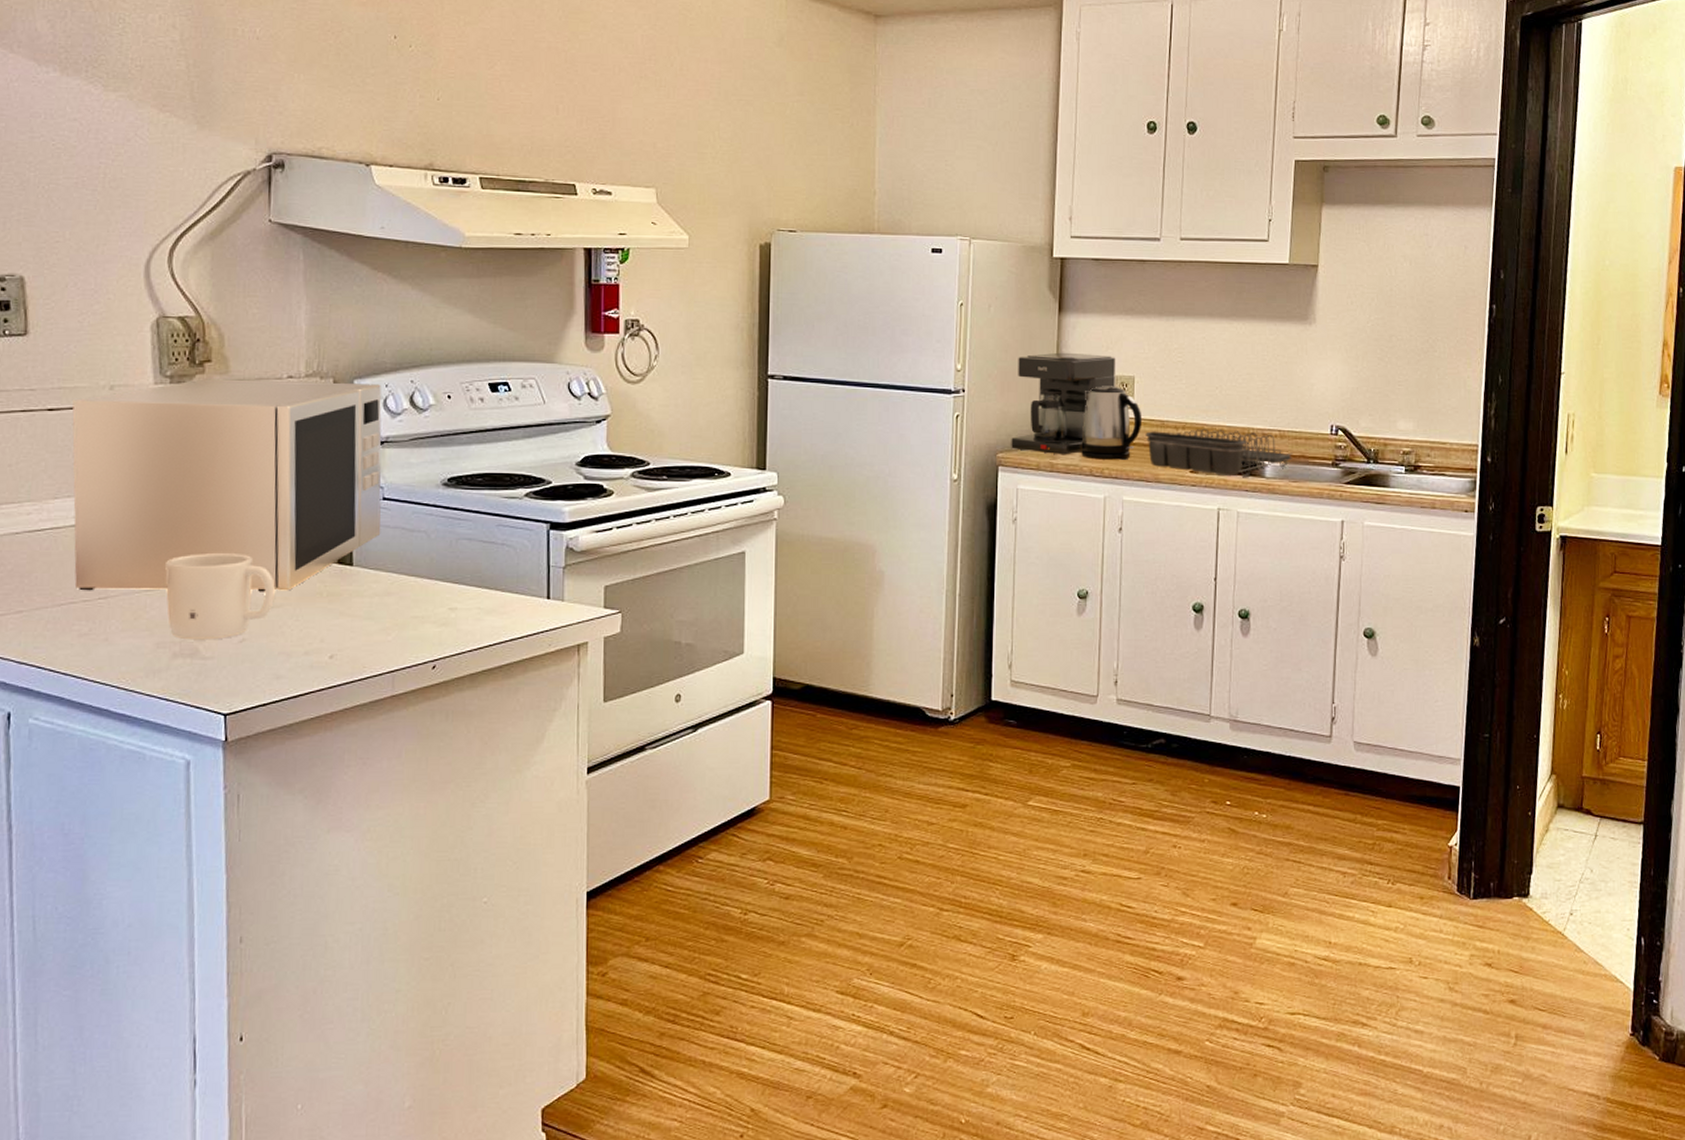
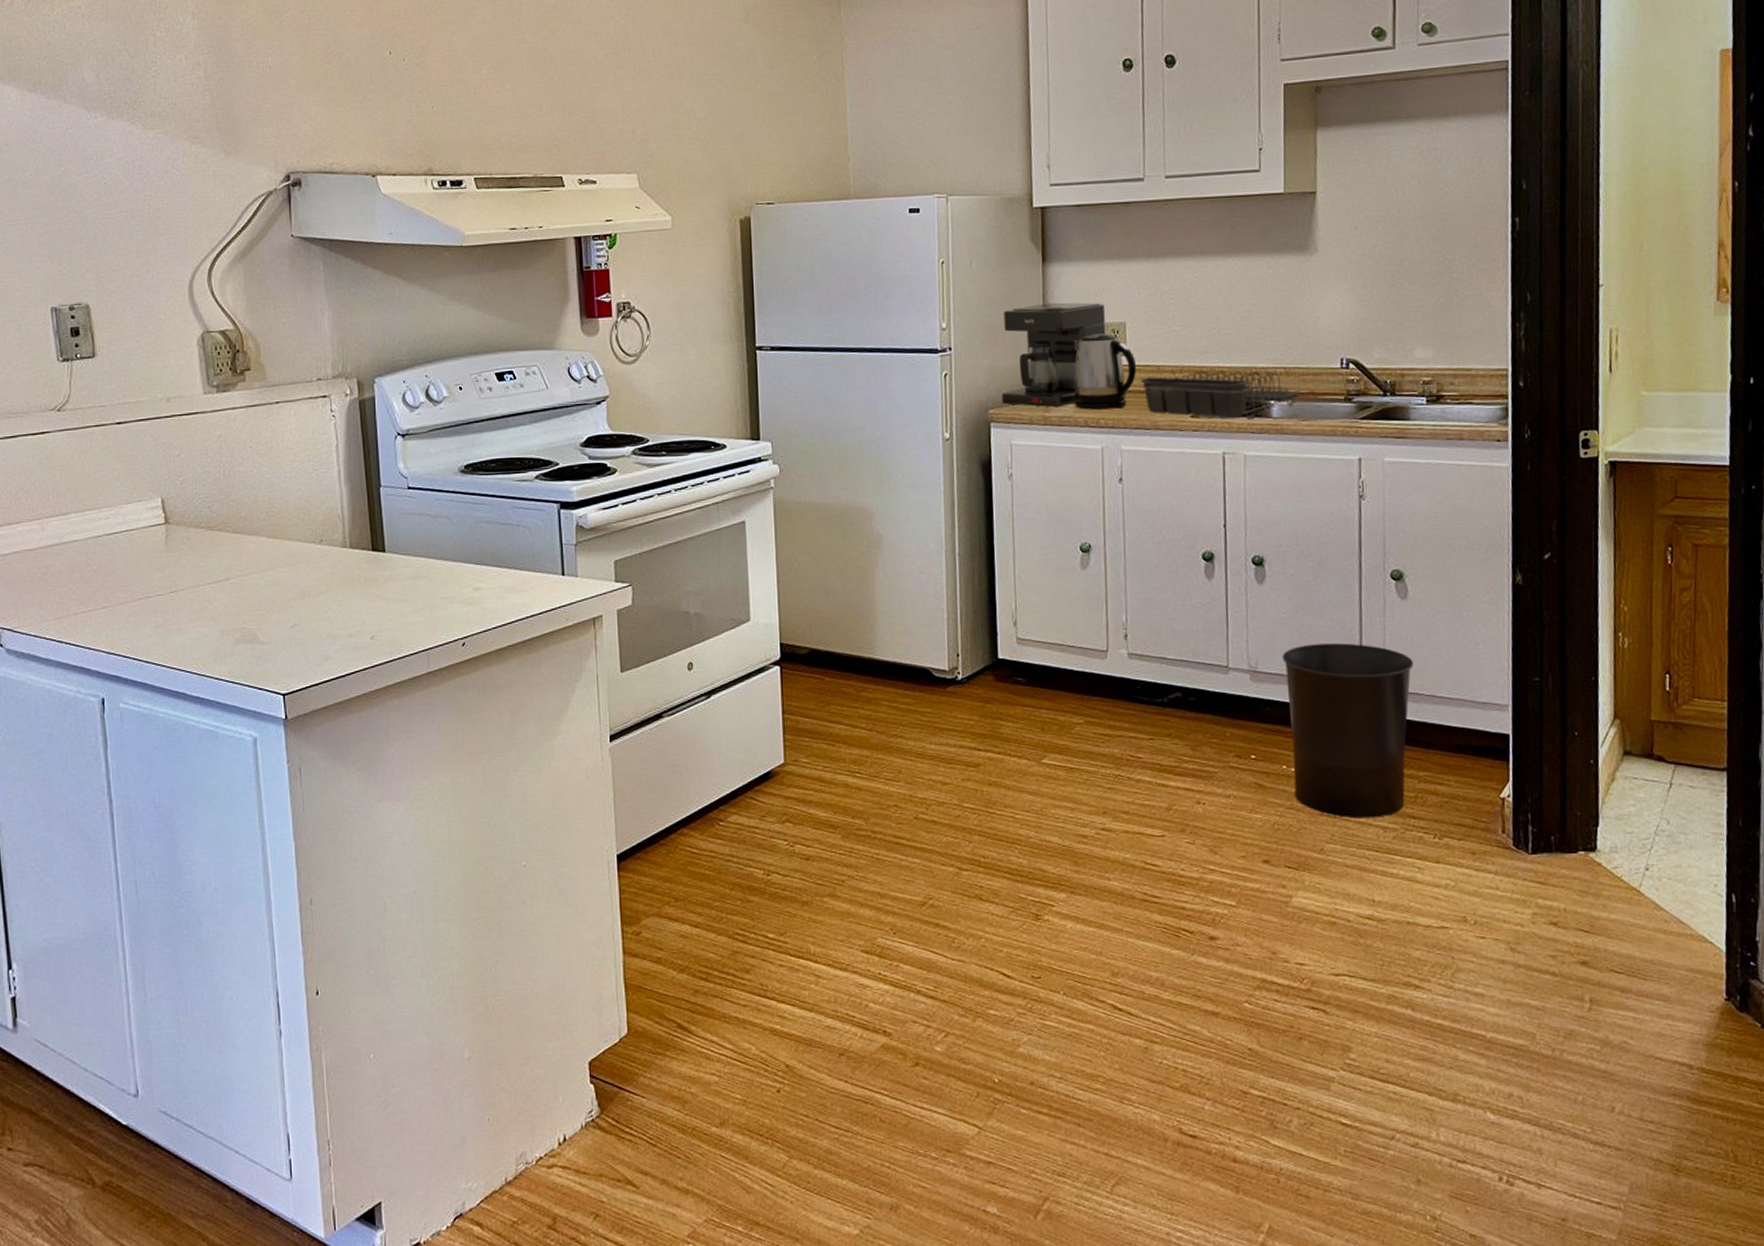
microwave: present [72,379,382,592] -> none [137,381,408,586]
mug: present [165,554,275,640] -> none [224,546,319,627]
waste bin: none [1260,696,1379,864] -> present [1282,643,1414,819]

